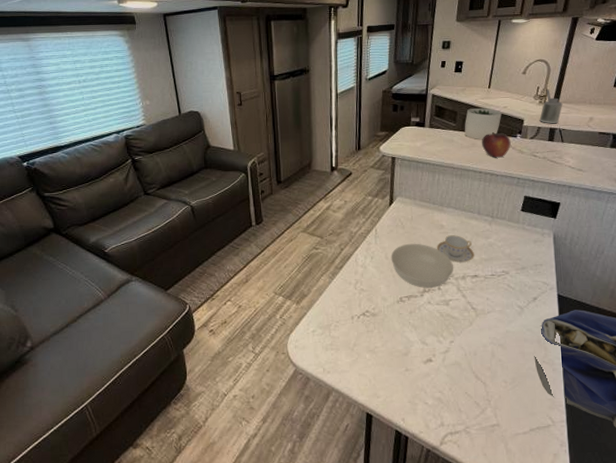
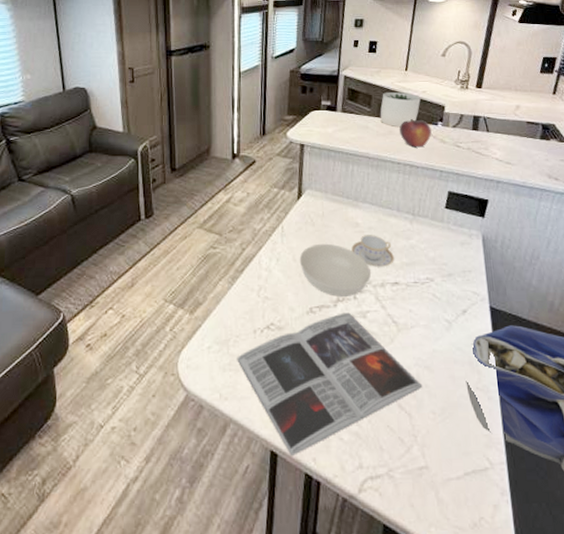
magazine: none [337,301,497,416] -> present [237,312,423,456]
soap dispenser: present [539,89,563,124] -> none [462,74,487,112]

